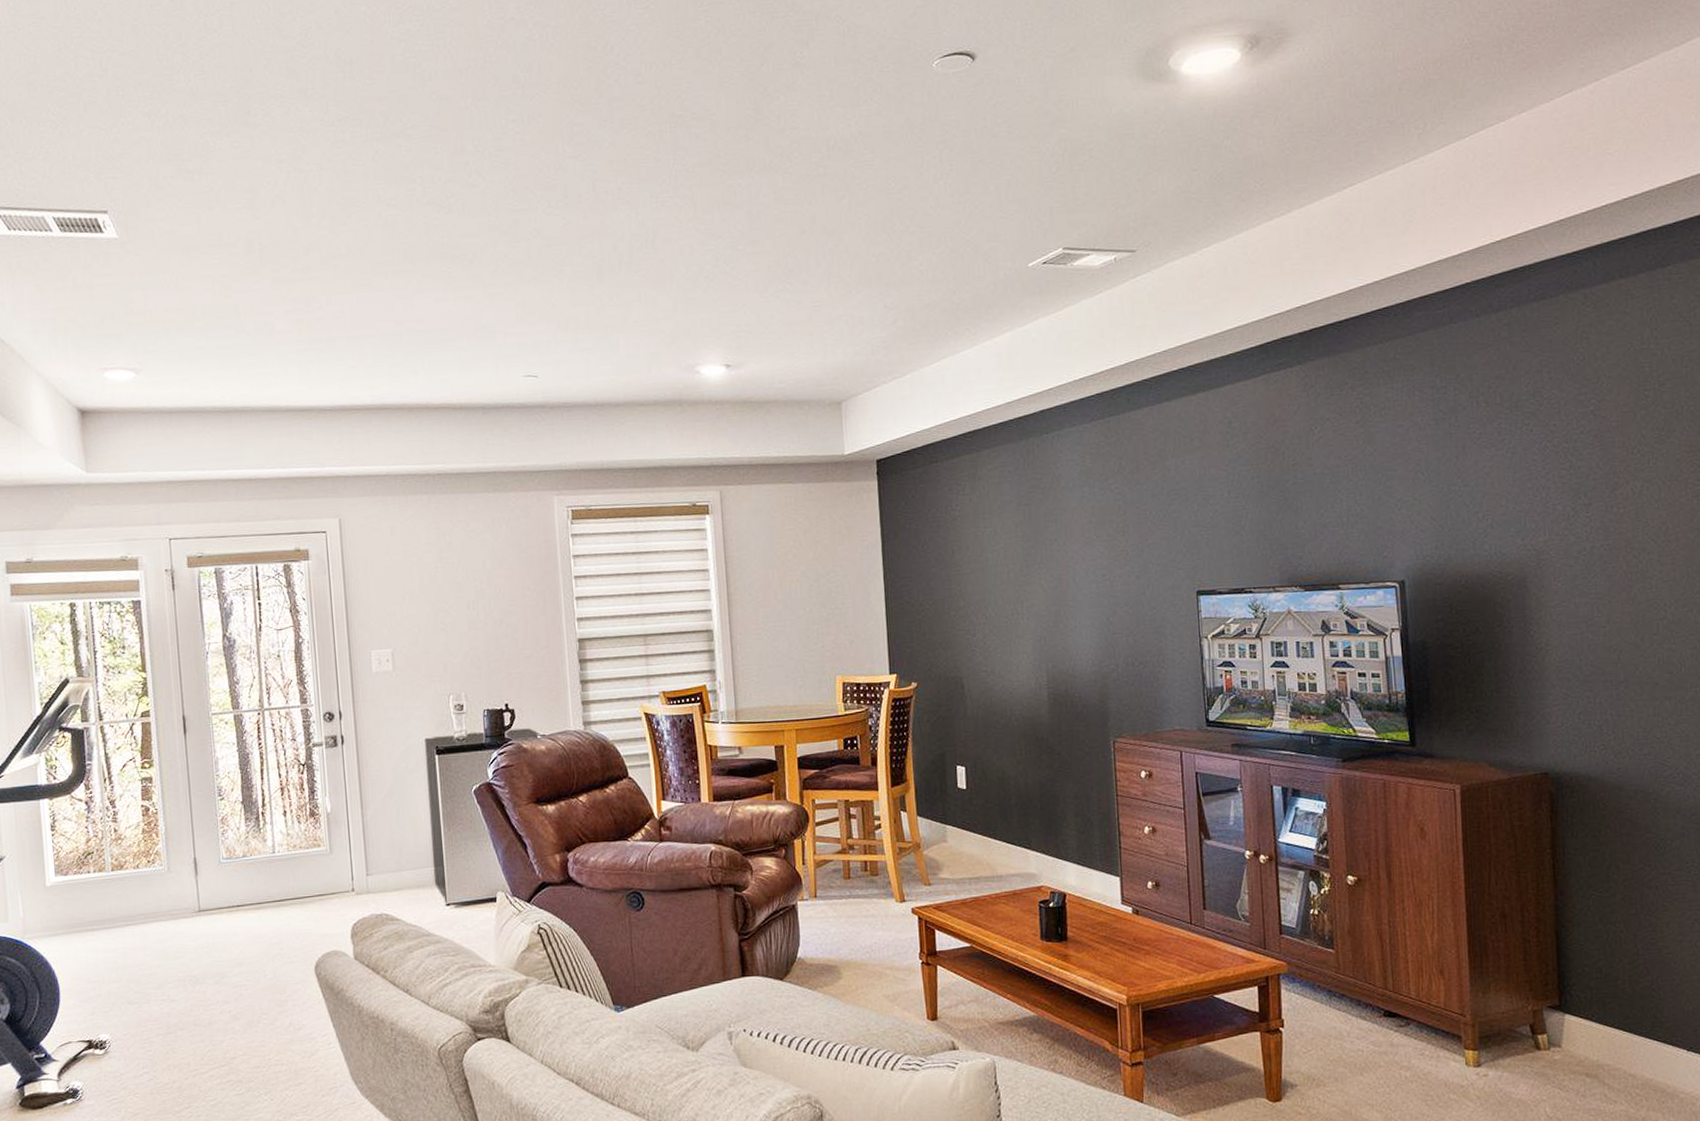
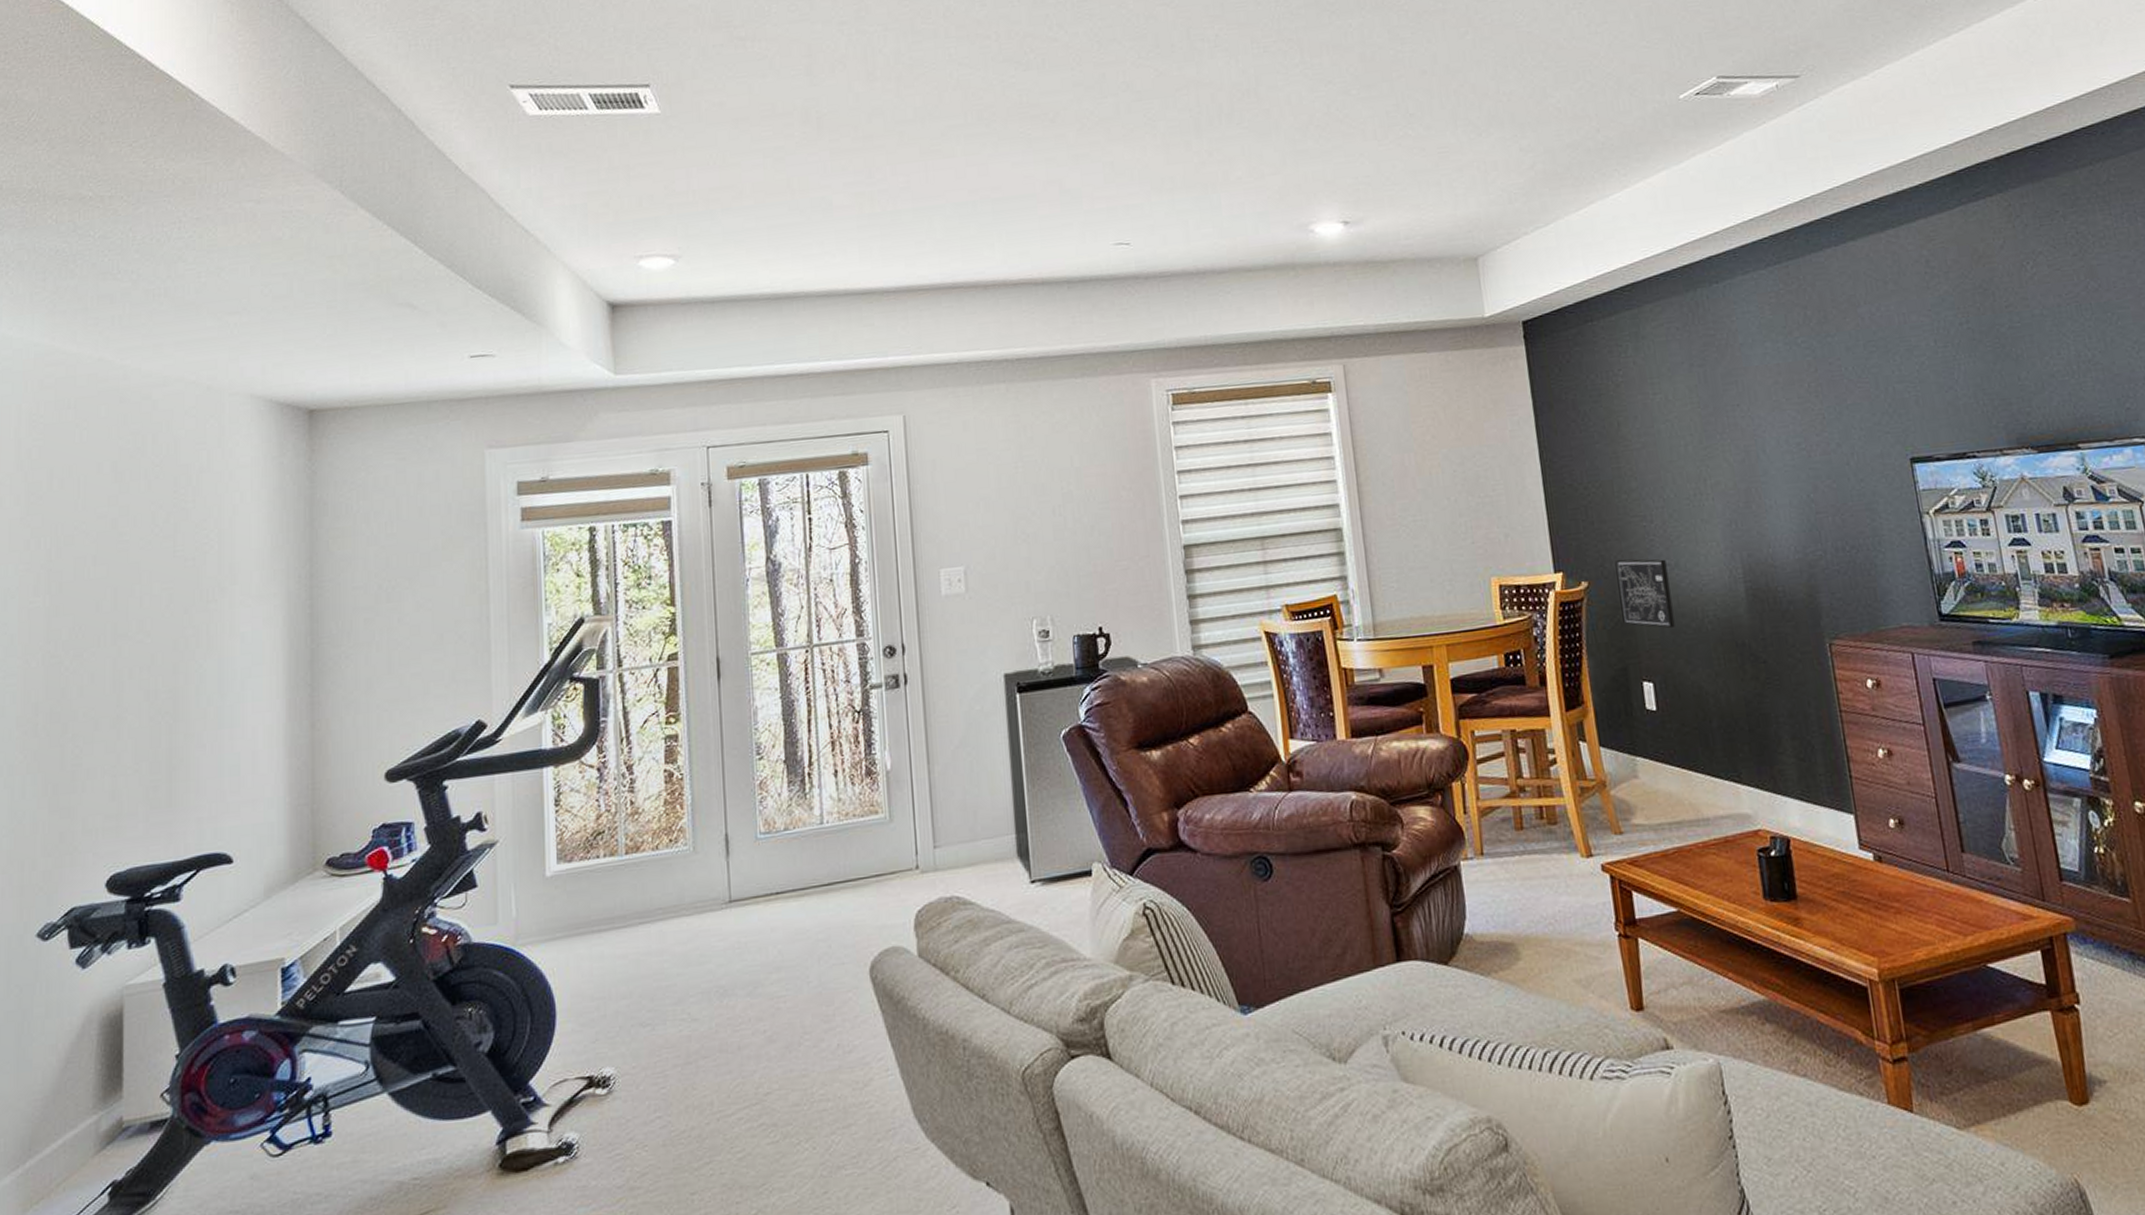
wall art: none [941,665,987,724] -> present [1615,559,1675,629]

